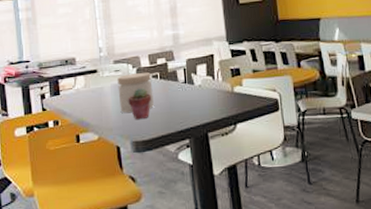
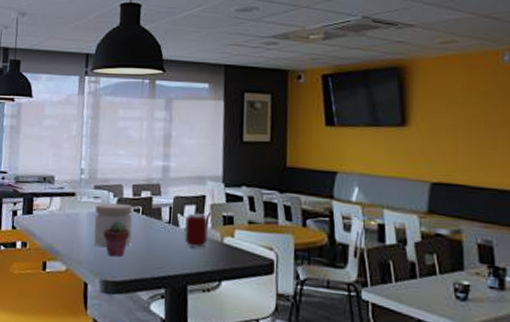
can: none [198,69,221,101] -> present [184,212,209,249]

